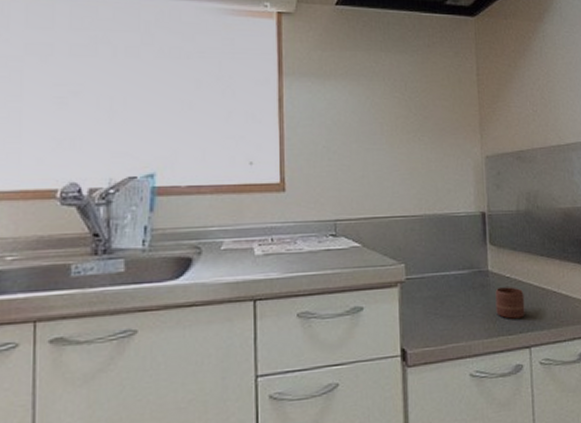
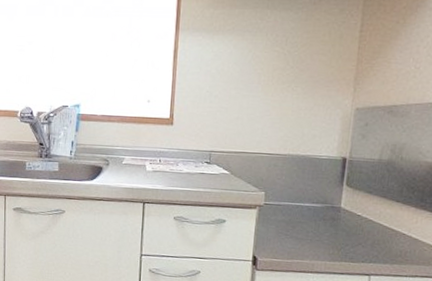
mug: present [495,287,525,319] -> none [342,222,373,251]

